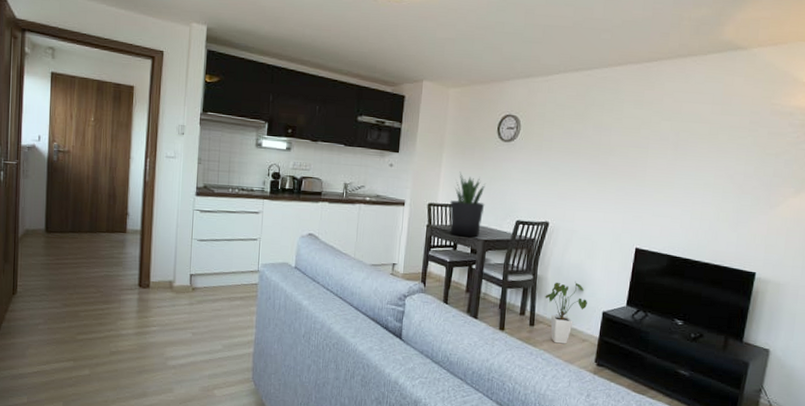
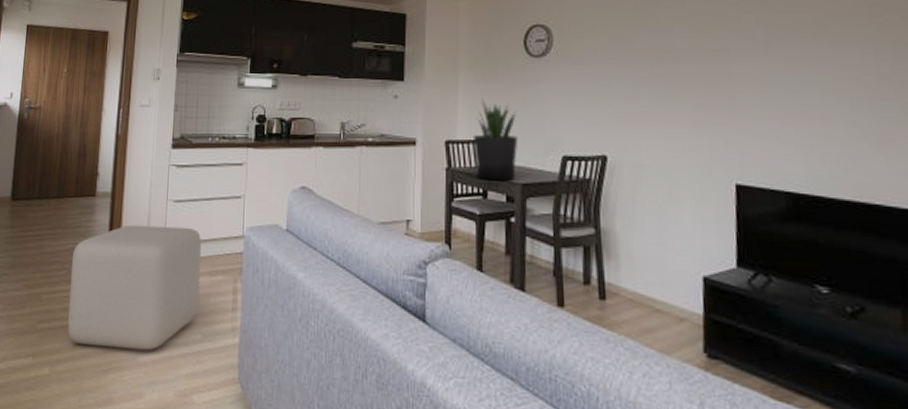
pouf: none [104,258,223,357] -> present [67,224,202,351]
house plant: present [545,281,587,344] -> none [616,234,678,326]

